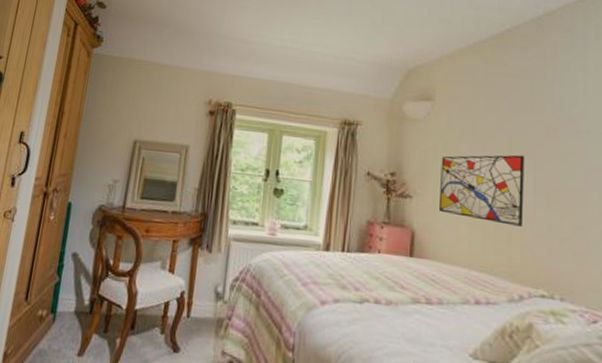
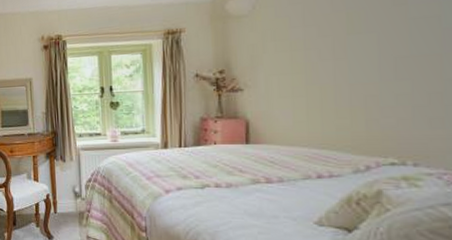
wall art: present [439,154,525,227] -> none [271,29,368,102]

